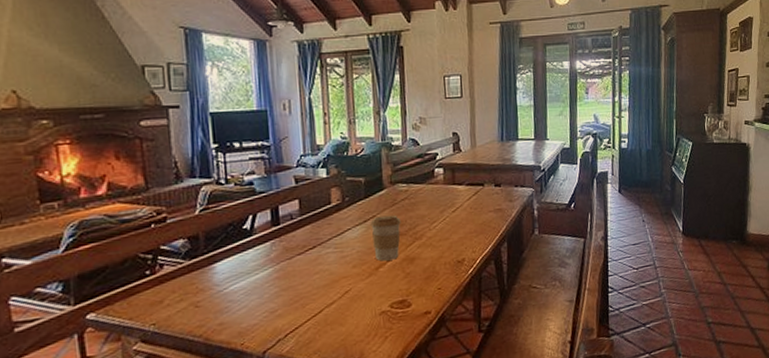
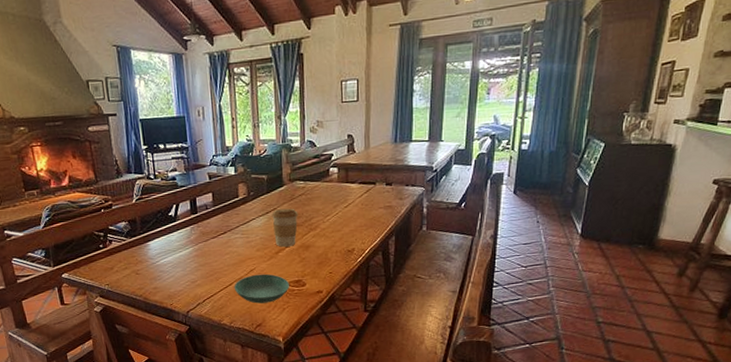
saucer: none [324,295,392,334] -> present [234,274,289,304]

